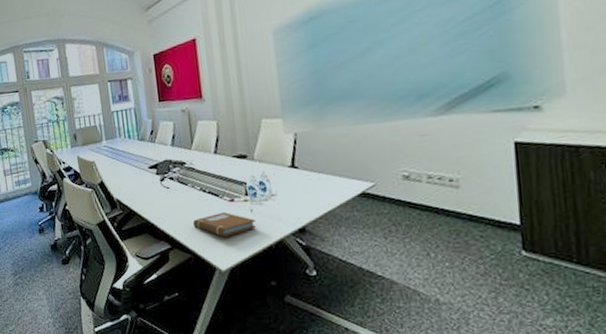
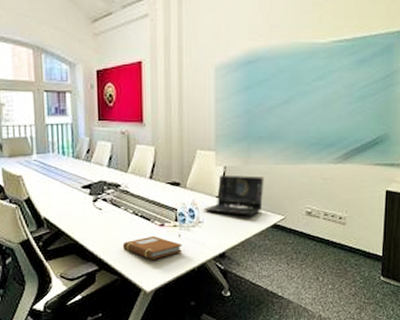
laptop computer: none [276,140,345,185] -> present [204,175,264,215]

